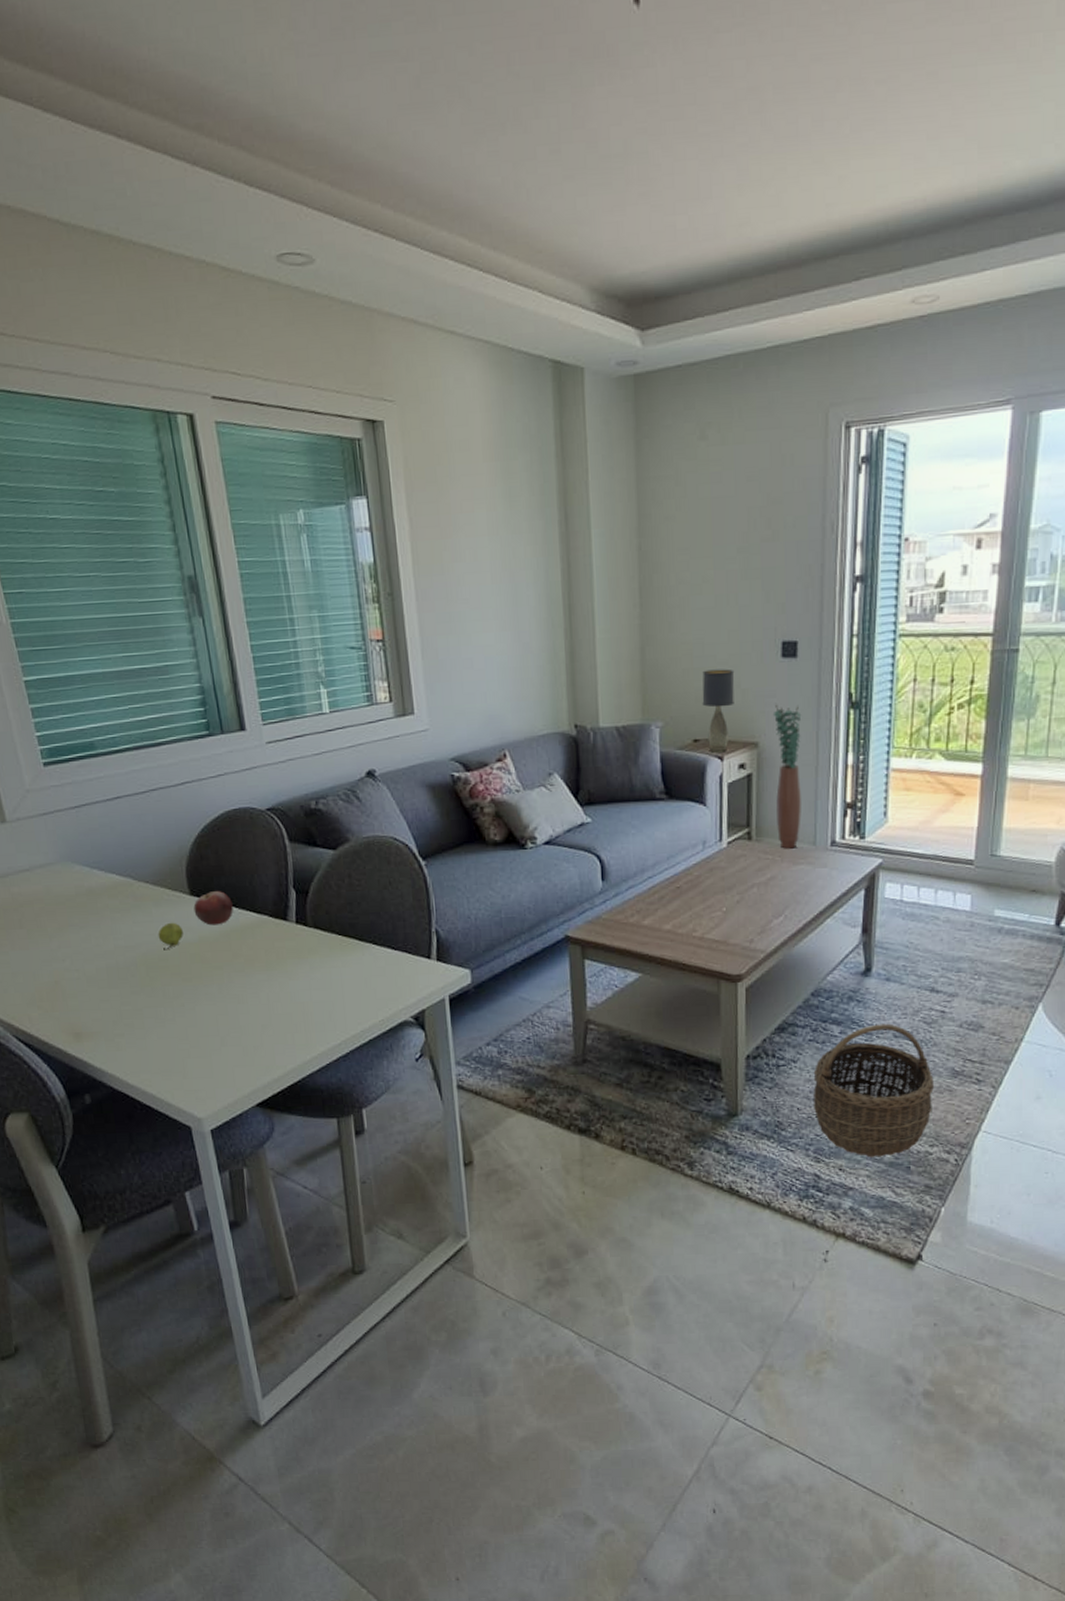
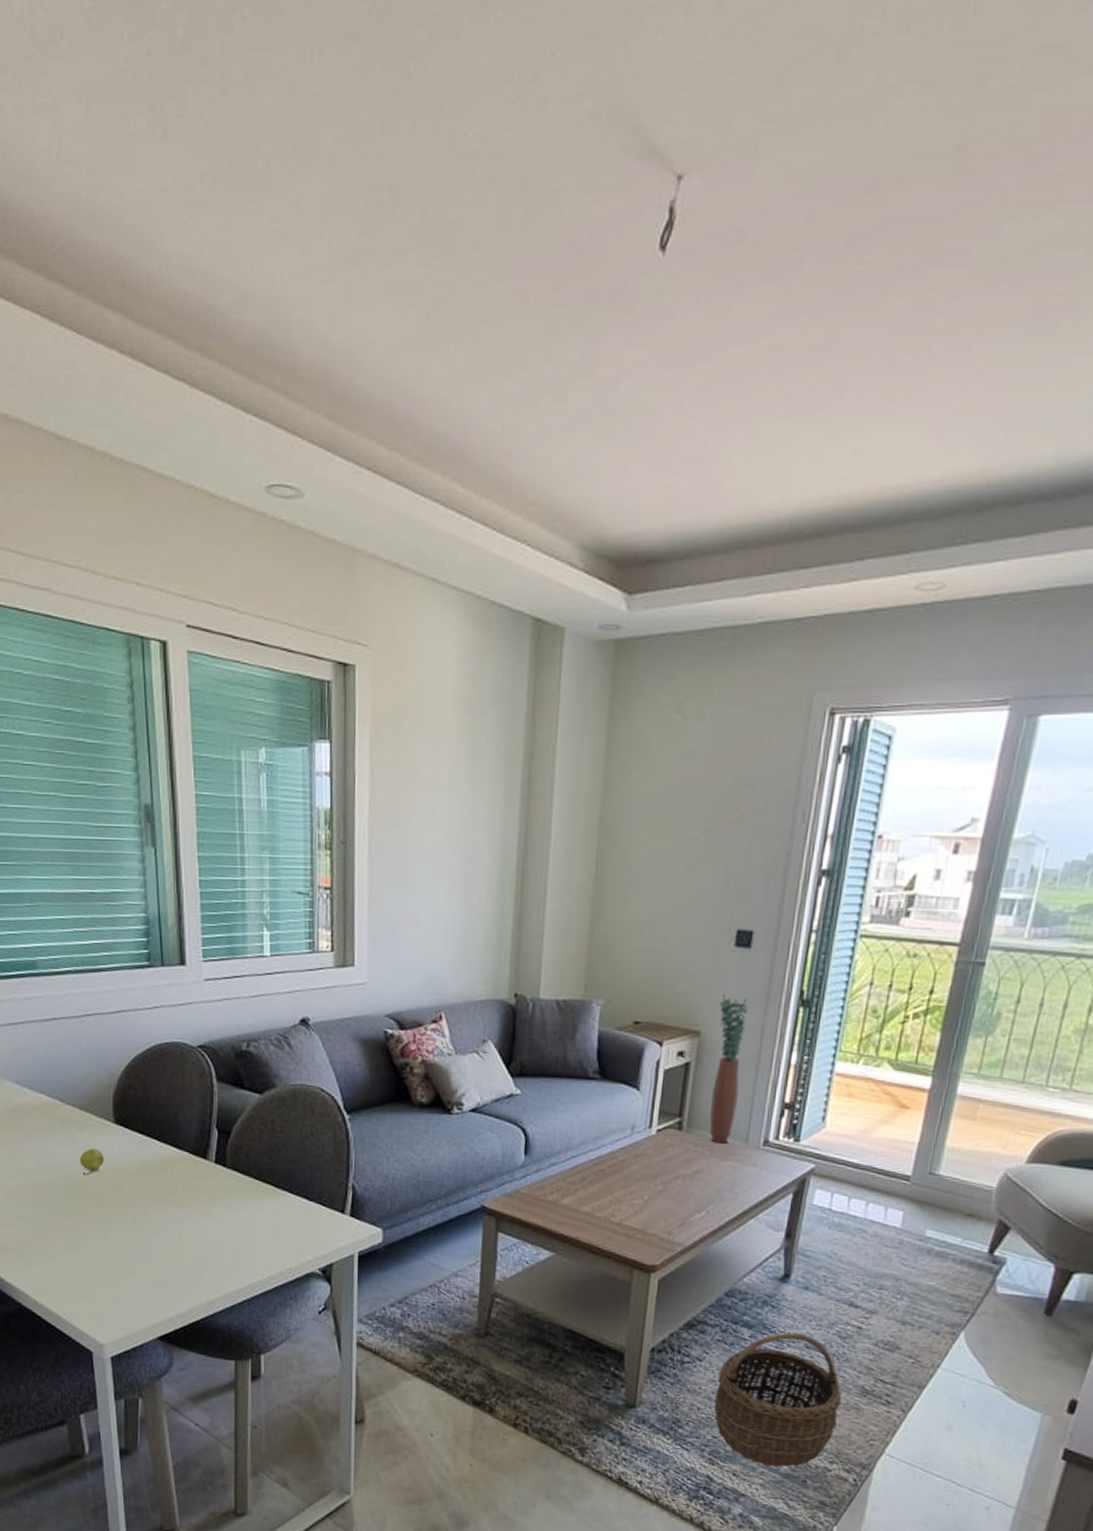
fruit: present [193,891,233,926] -> none [117,1122,155,1156]
table lamp: present [702,669,735,753] -> none [647,951,685,1038]

